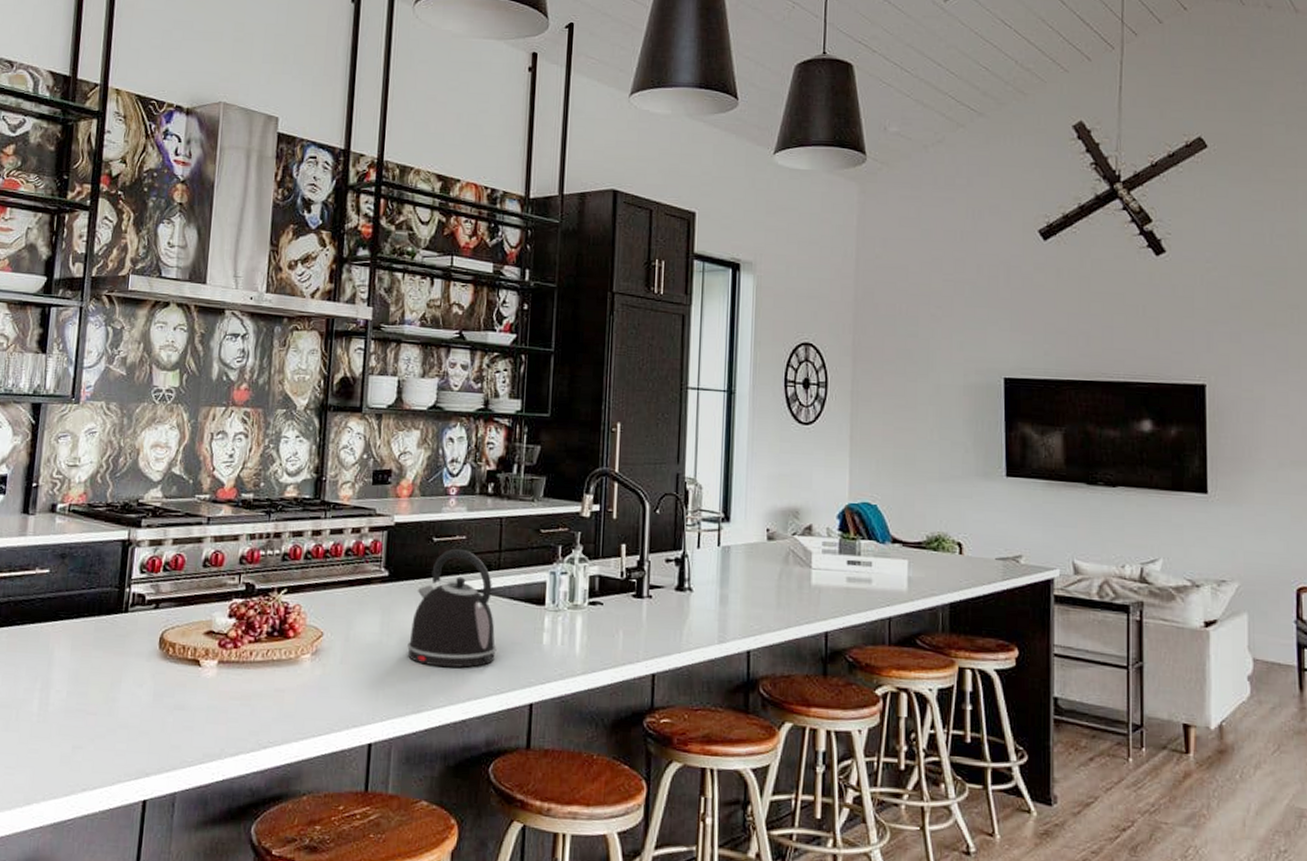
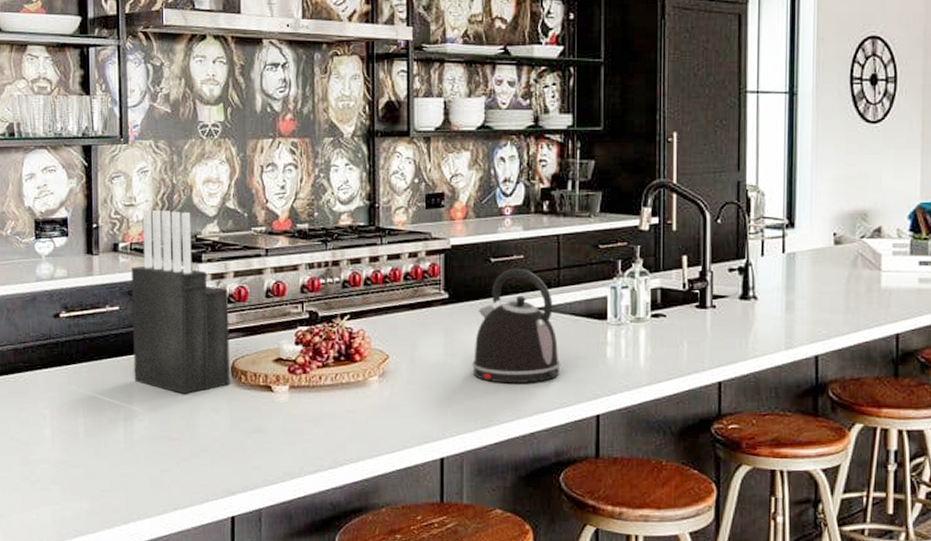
knife block: none [56,470,165,665] -> present [131,209,230,394]

